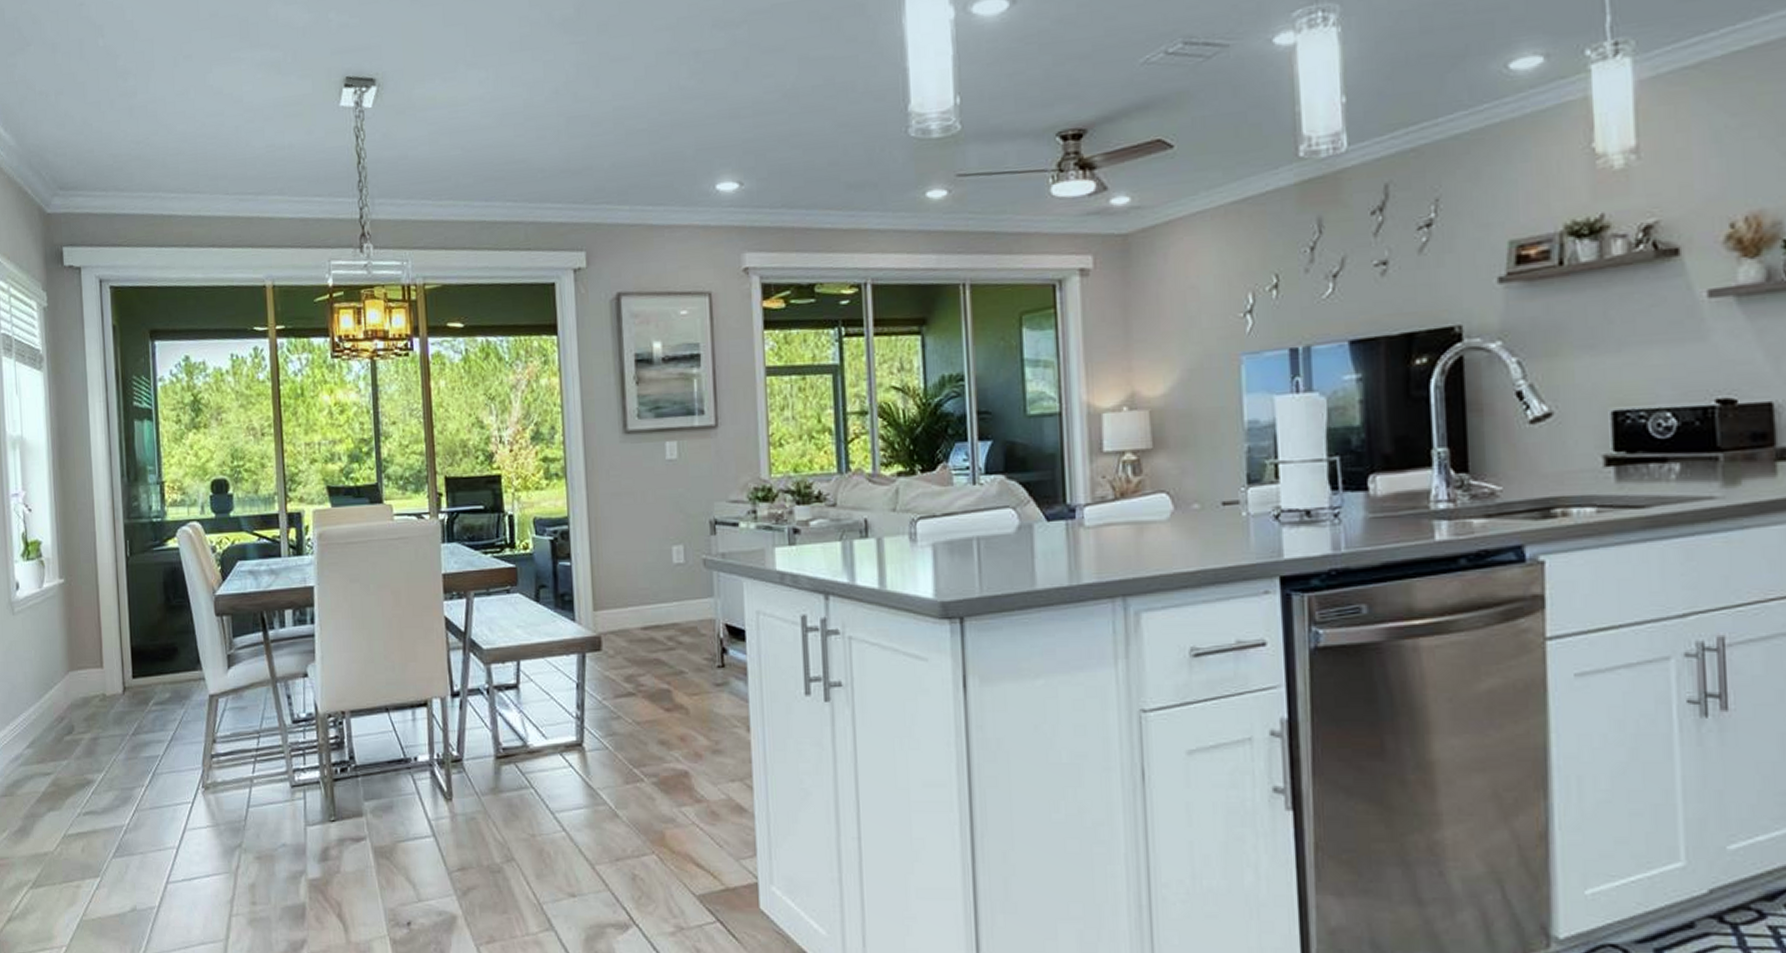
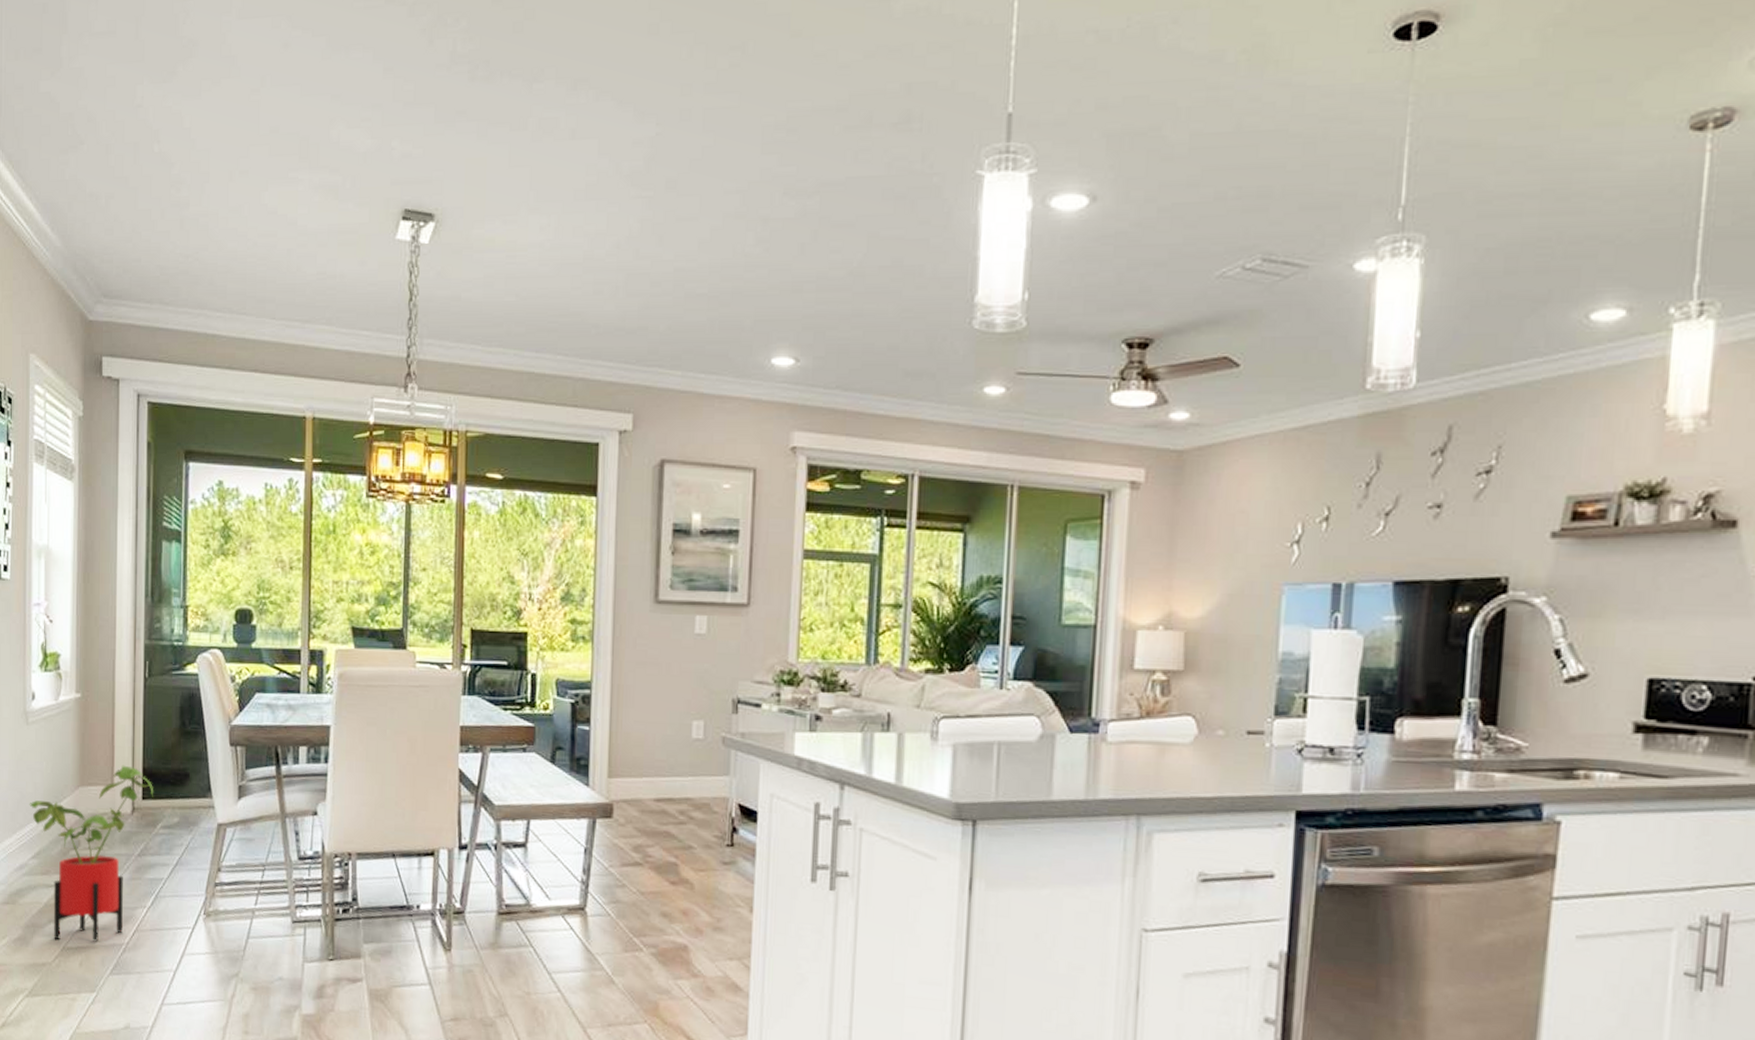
house plant: none [20,645,143,828] -> present [29,765,153,942]

